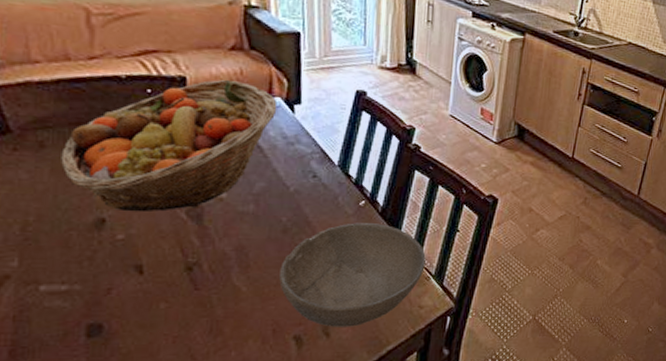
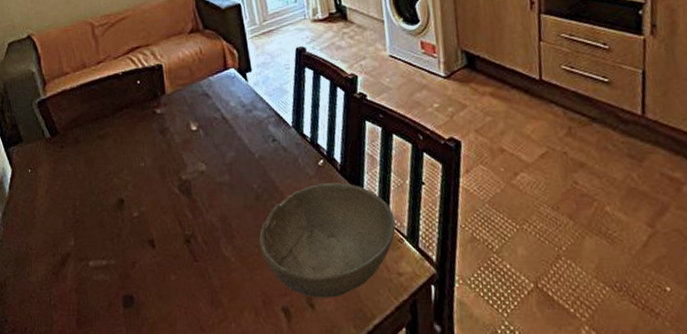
fruit basket: present [61,79,278,212] -> none [89,60,233,191]

